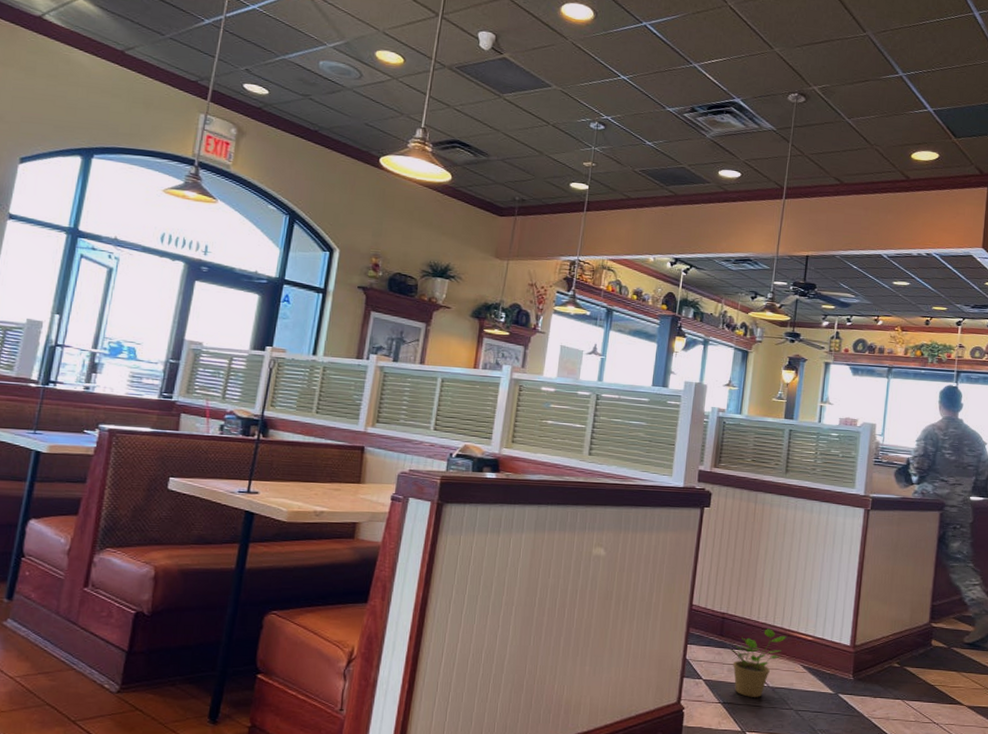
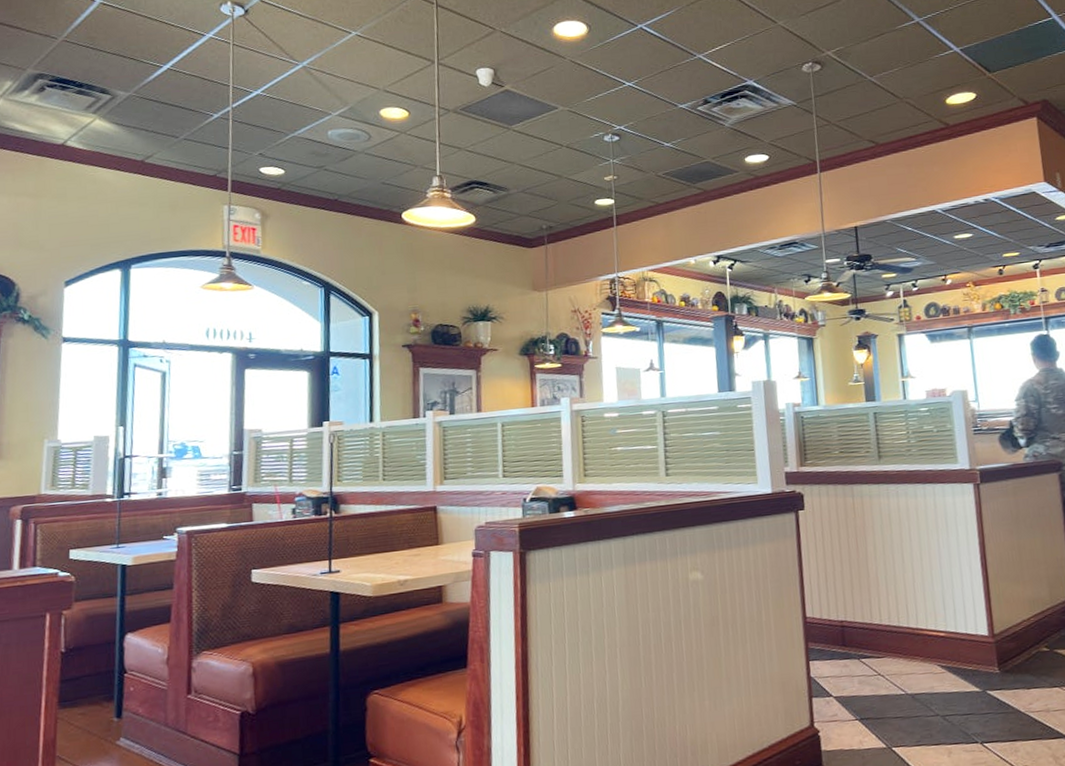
potted plant: present [731,629,788,697] -> none [857,630,917,709]

